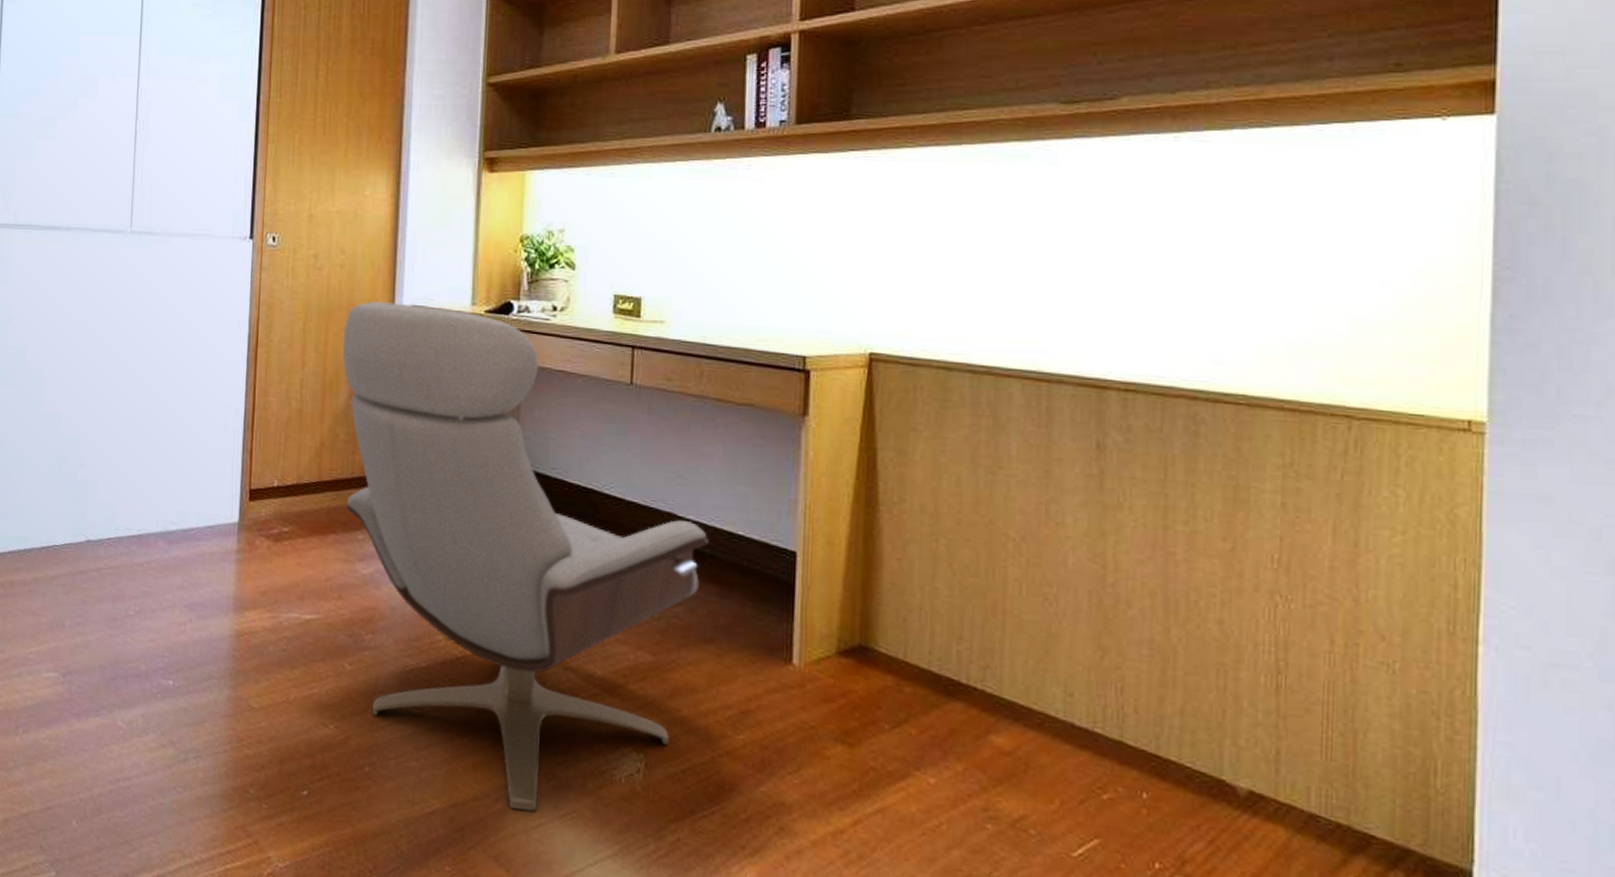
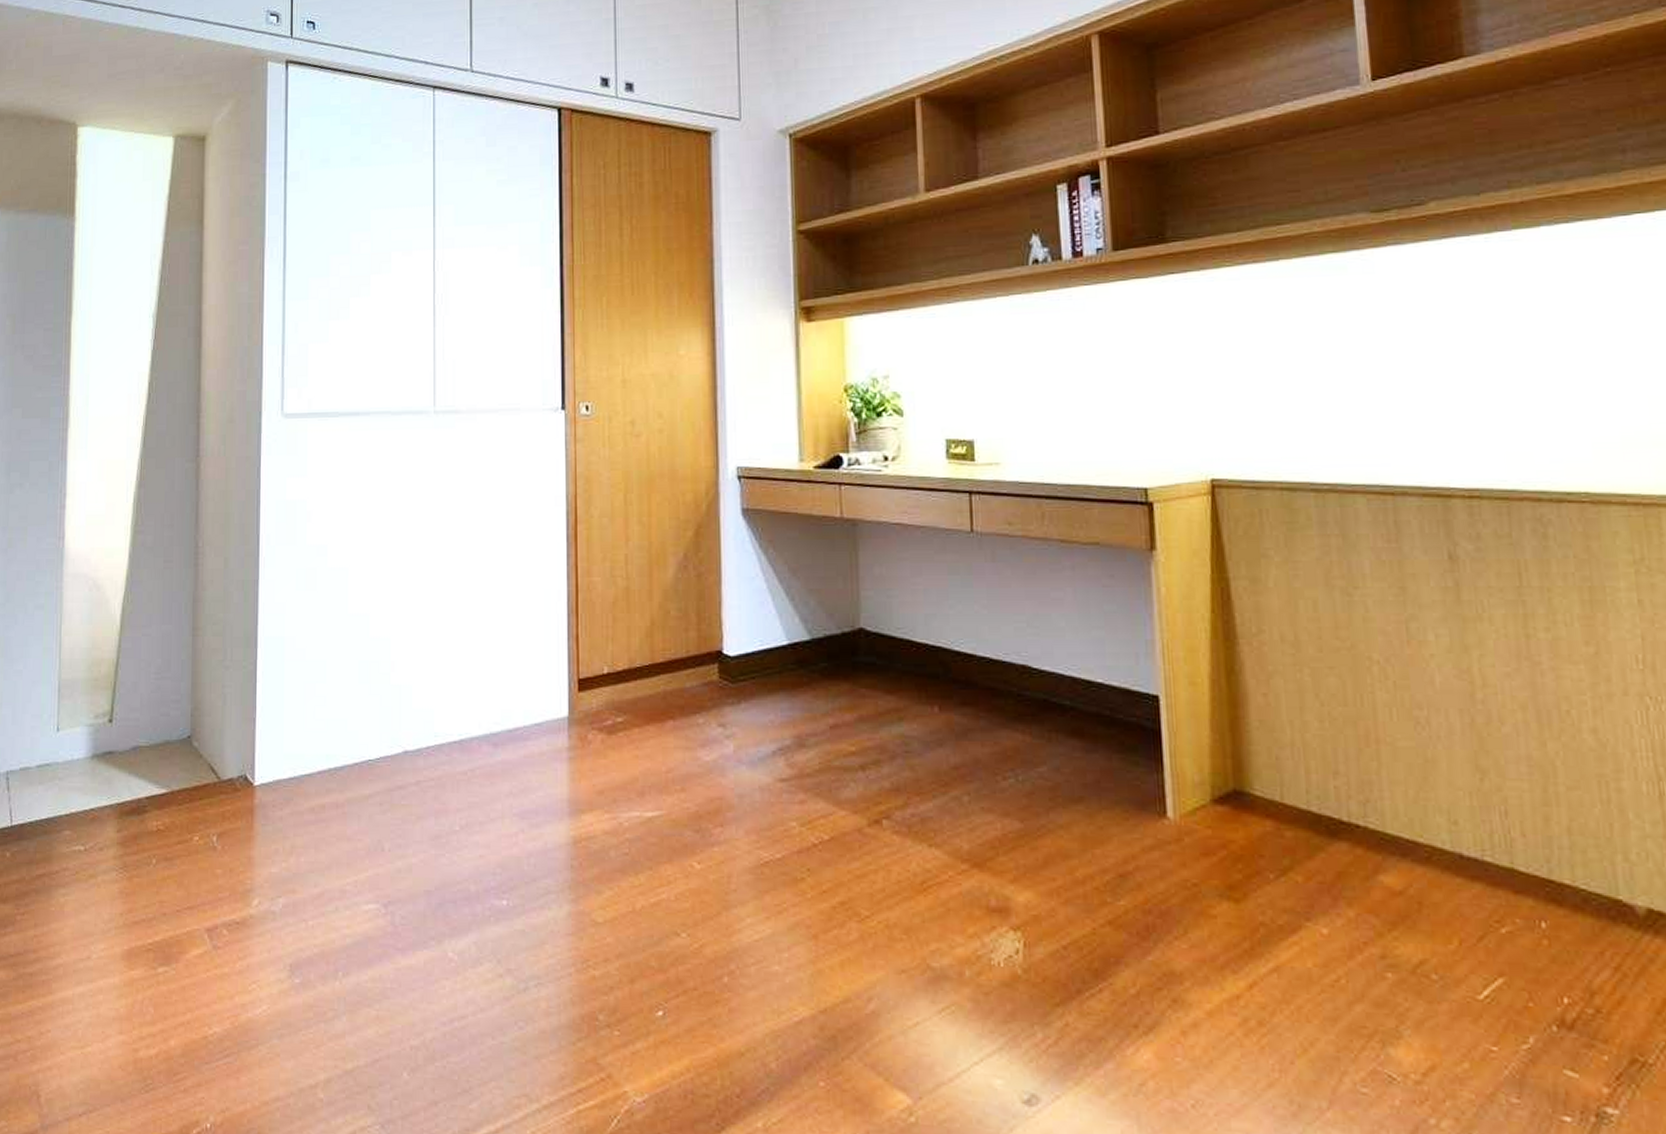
chair: present [342,301,710,812] -> none [667,464,1069,1009]

